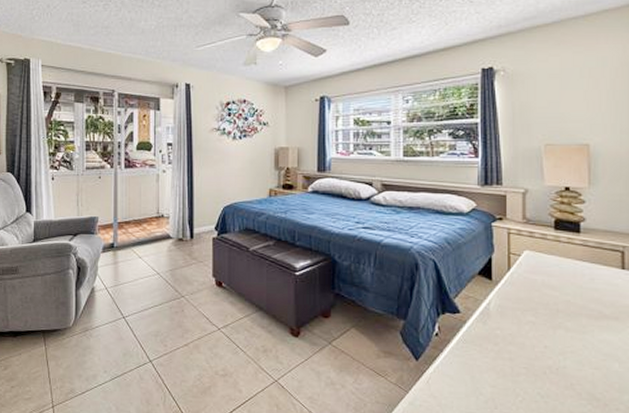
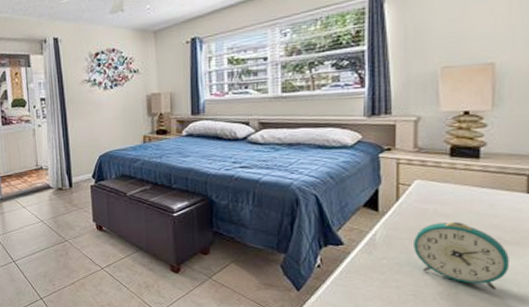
alarm clock: none [525,293,609,364] -> present [414,221,509,289]

